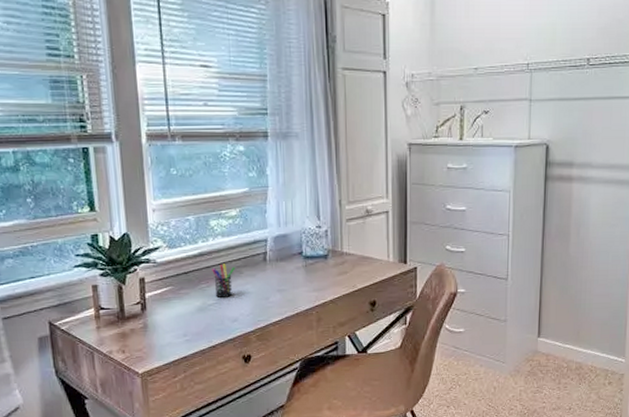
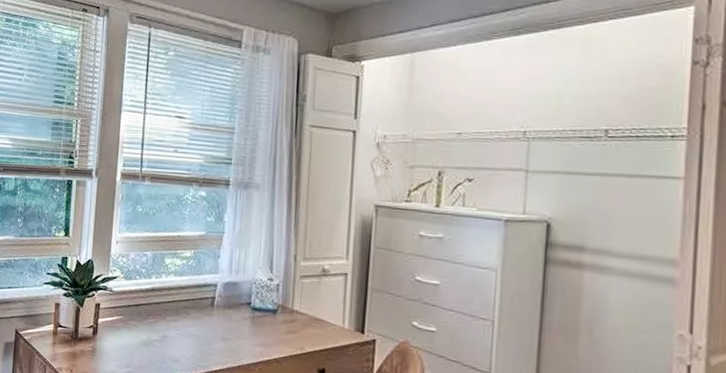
pen holder: present [212,263,236,298] -> none [160,302,183,336]

